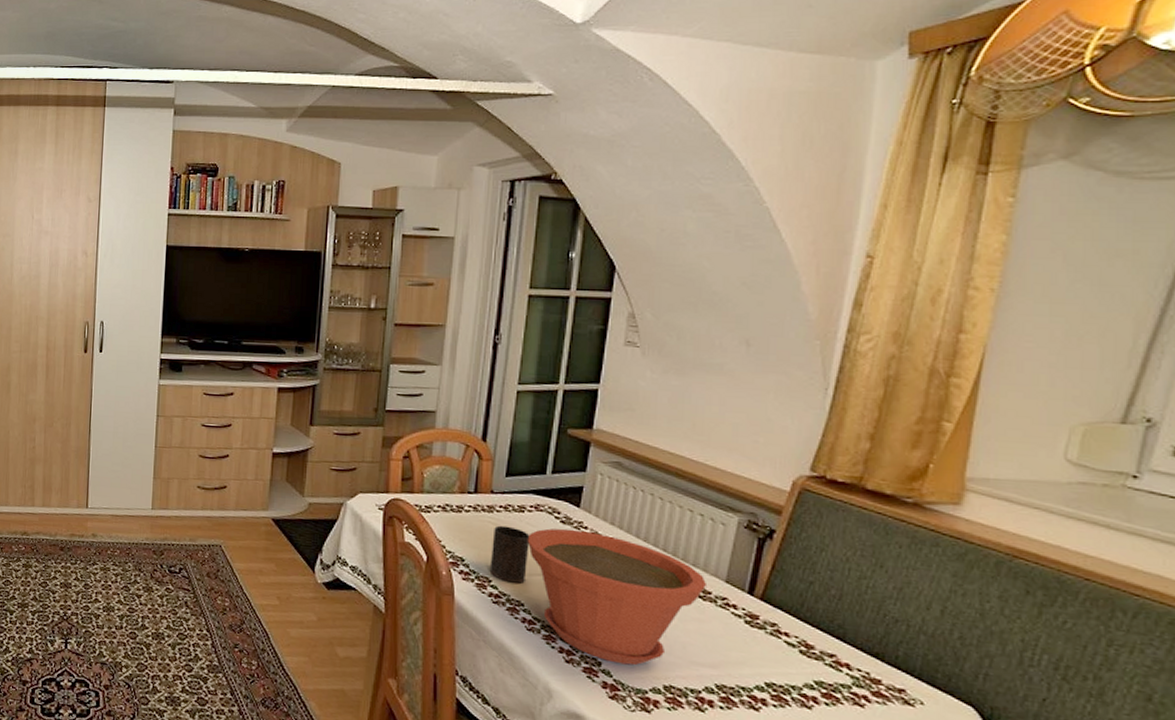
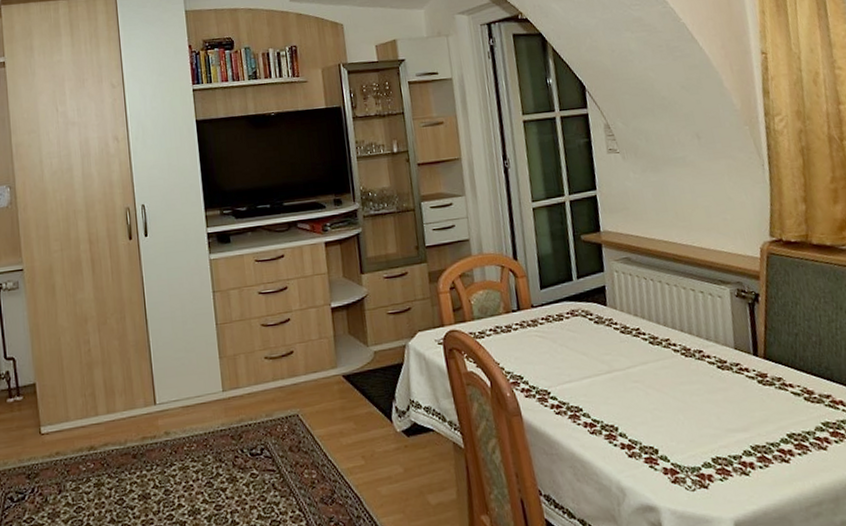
cup: present [489,525,530,583] -> none [541,336,578,390]
plant pot: present [528,528,706,666] -> none [571,326,721,448]

